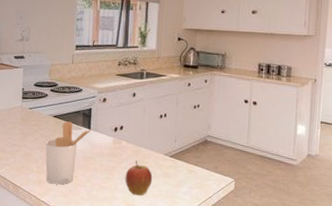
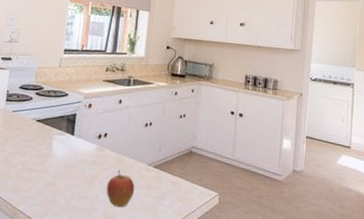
utensil holder: present [45,121,94,185] -> none [24,126,77,193]

